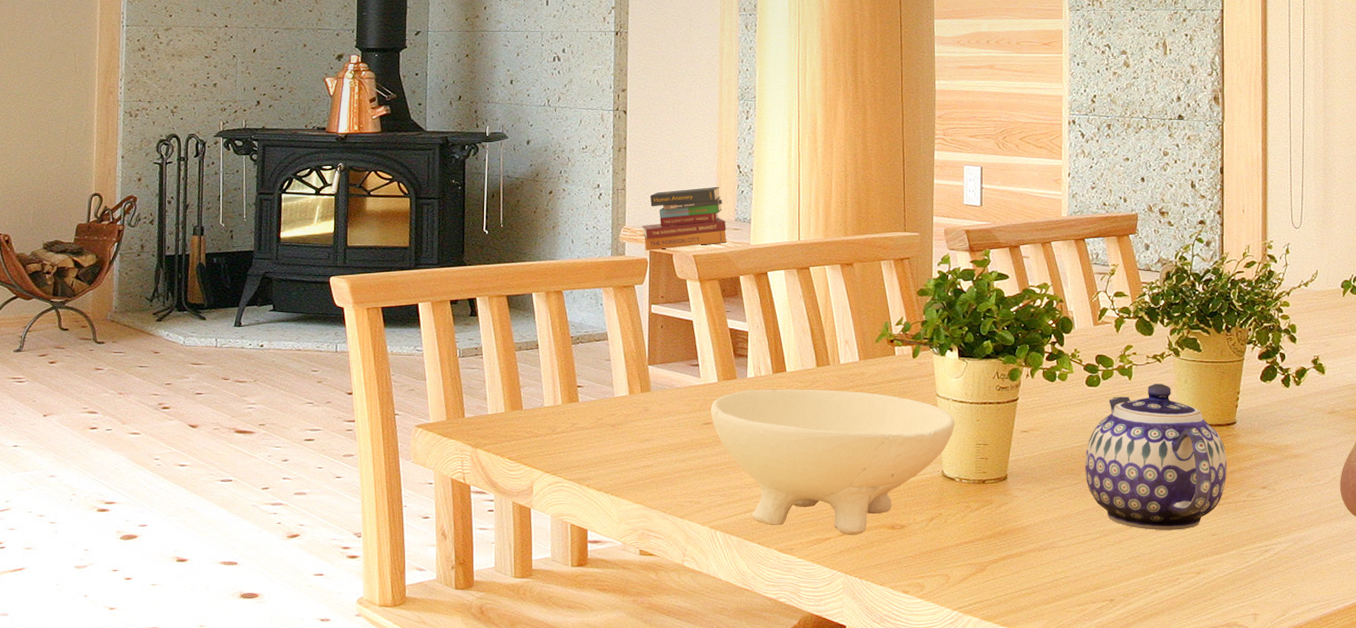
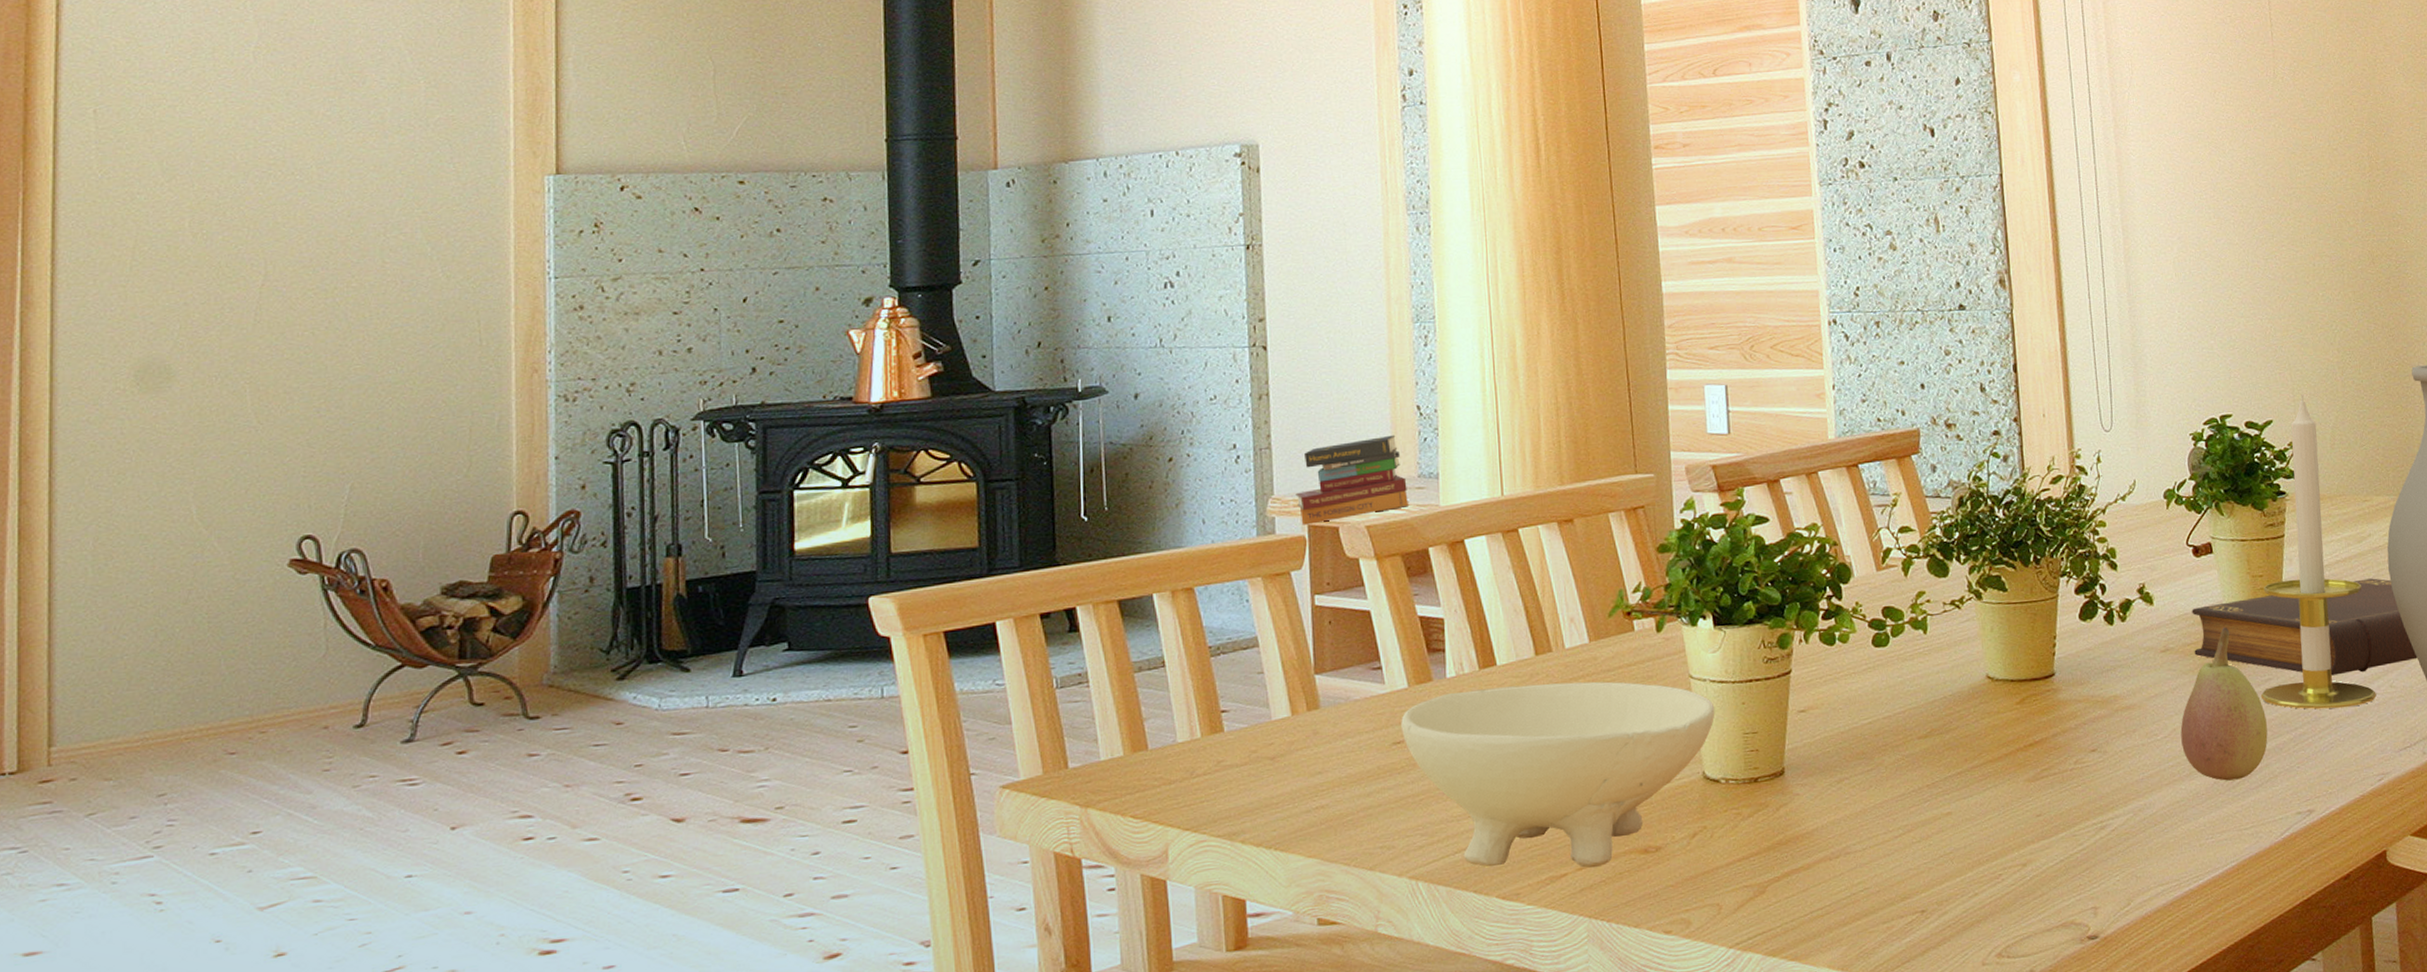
teapot: present [1085,384,1227,530] -> none [1878,635,2049,819]

